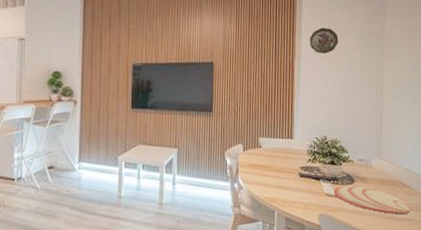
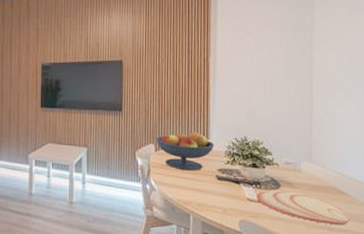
fruit bowl: none [244,132,298,169] -> present [156,132,215,171]
decorative plate: present [309,28,338,54] -> none [226,21,259,49]

